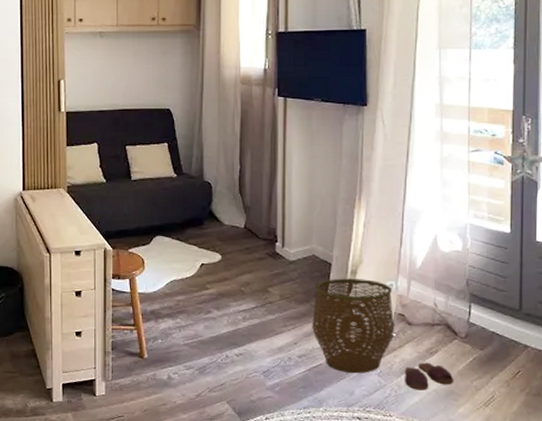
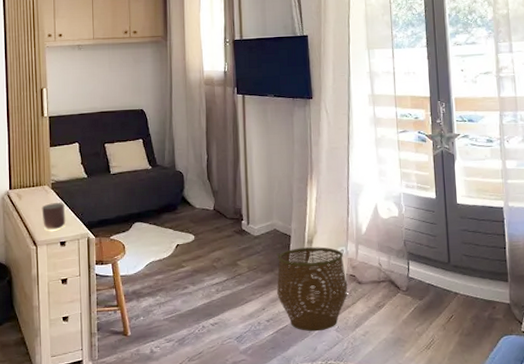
mug: none [56,208,82,237] -> present [41,203,66,230]
slippers: present [405,362,453,390] -> none [359,315,399,341]

